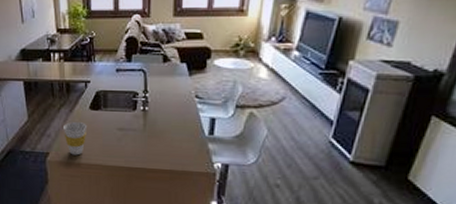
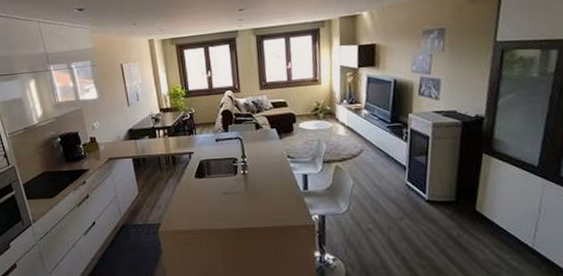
cup: present [64,122,86,156] -> none [172,191,195,223]

